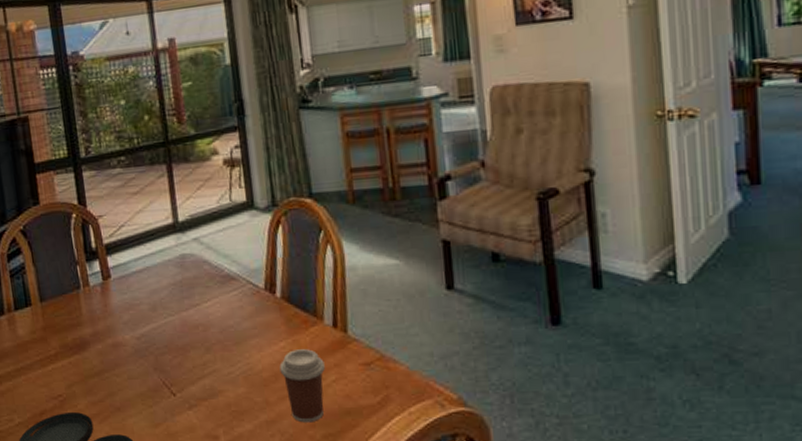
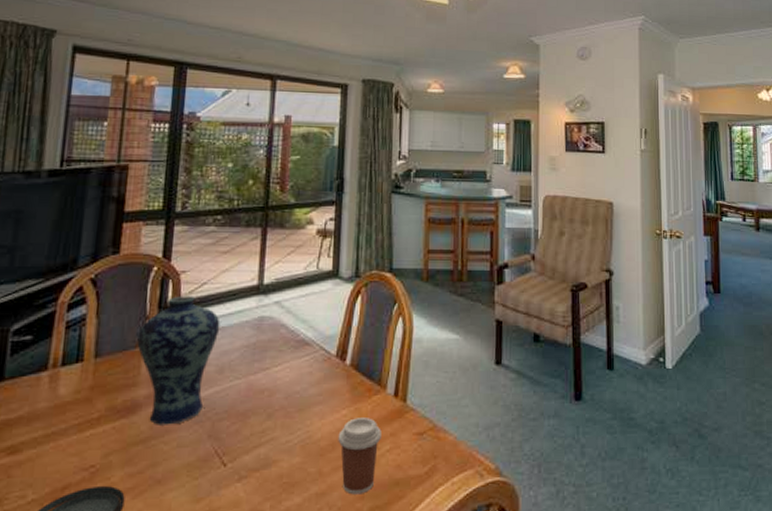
vase: none [72,239,146,360] -> present [137,296,220,425]

